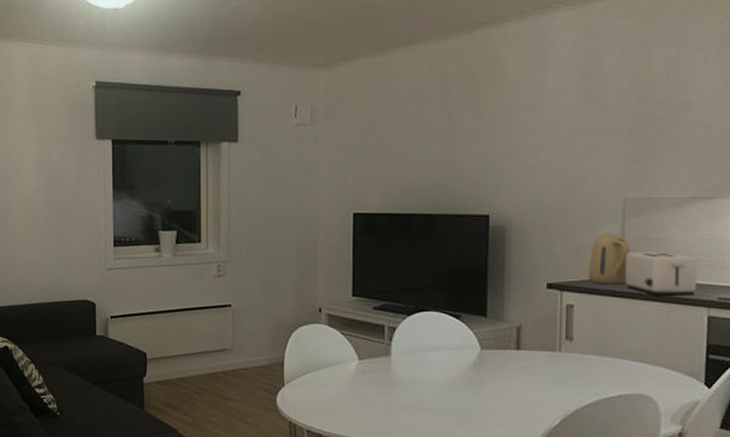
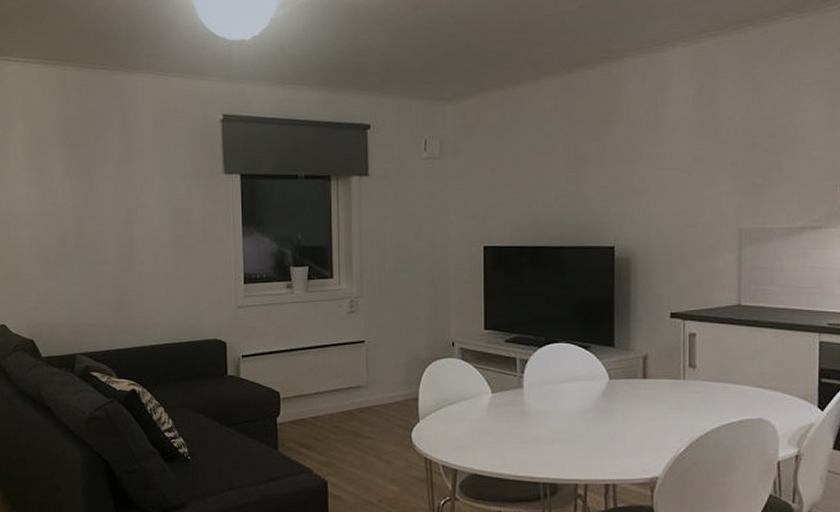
kettle: present [588,233,630,285] -> none [708,263,747,312]
toaster: present [625,251,698,296] -> none [742,279,809,322]

